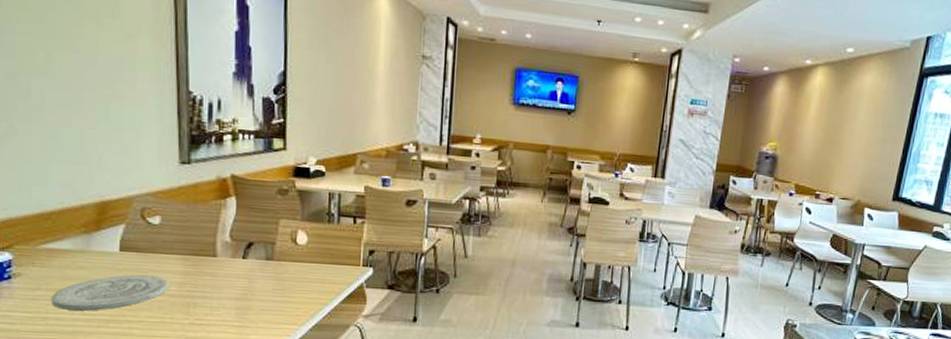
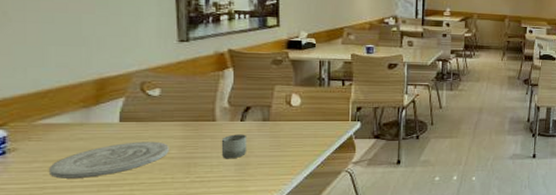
cup: none [221,273,250,302] -> present [221,134,248,159]

